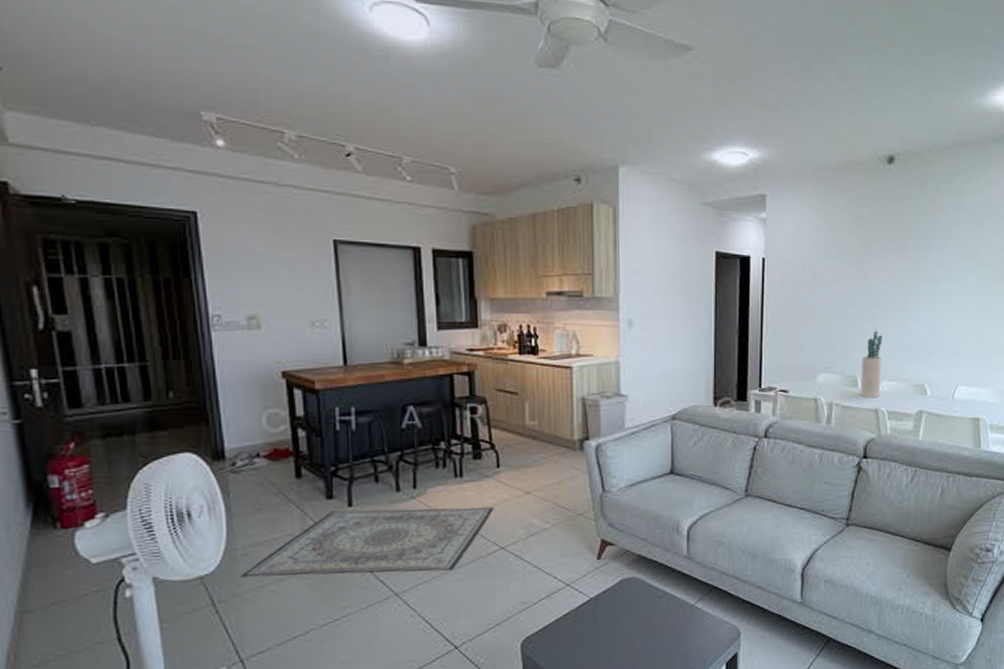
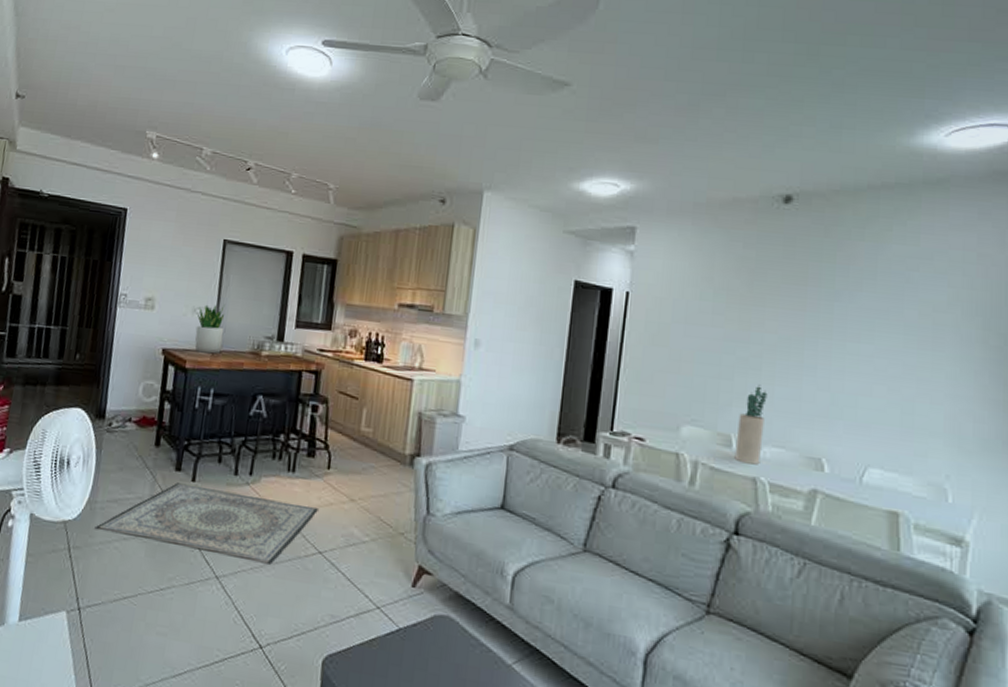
planter: none [317,314,355,370] -> present [195,304,225,354]

